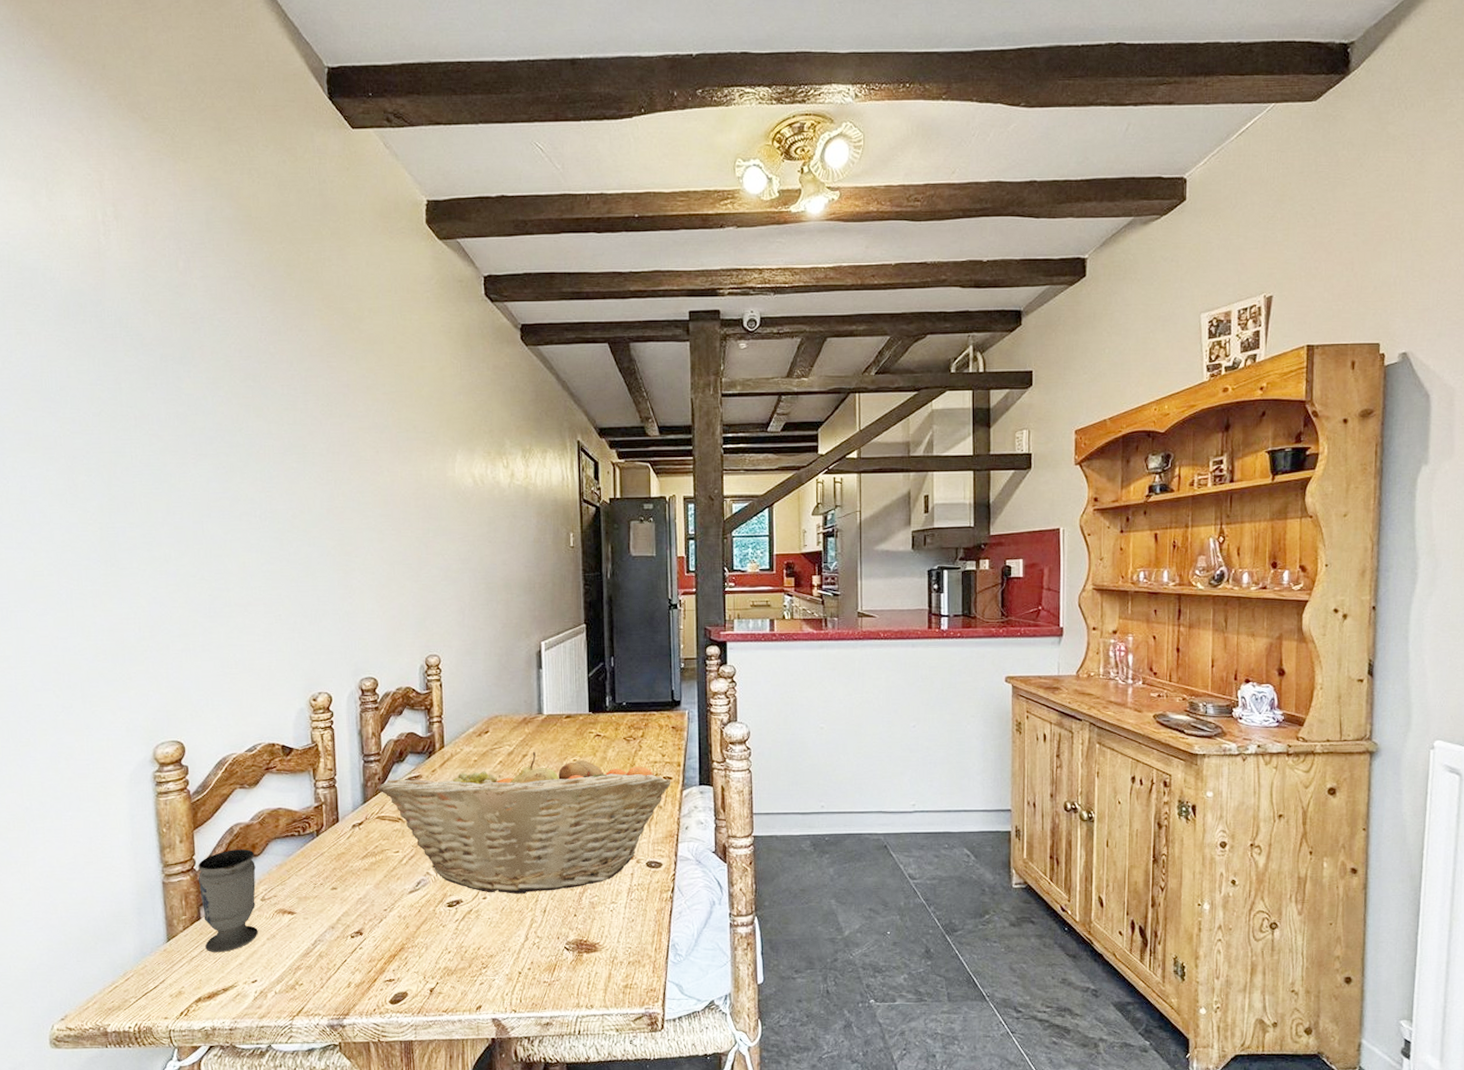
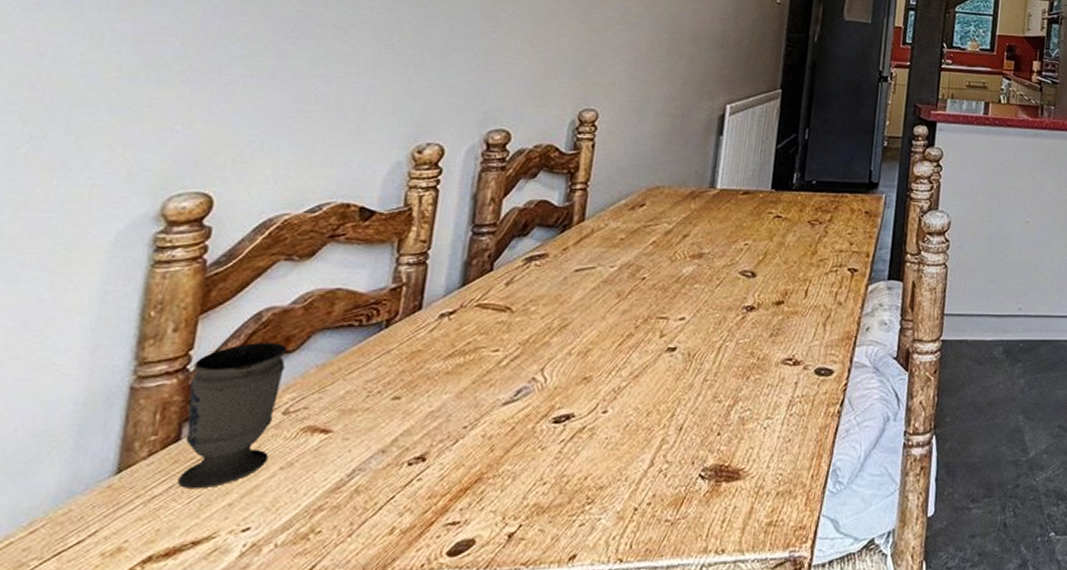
fruit basket: present [378,752,671,894] -> none [486,232,857,407]

